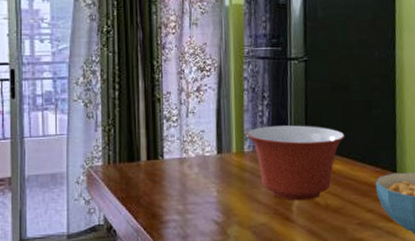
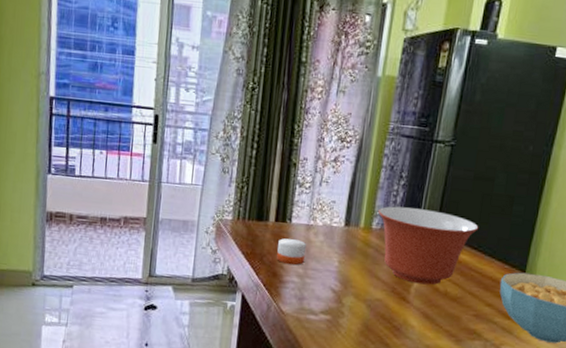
candle: none [153,174,183,203] -> present [277,238,307,266]

